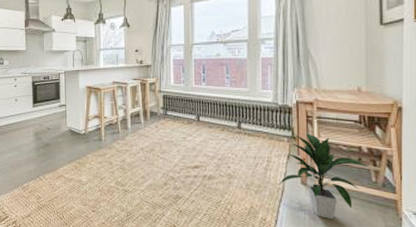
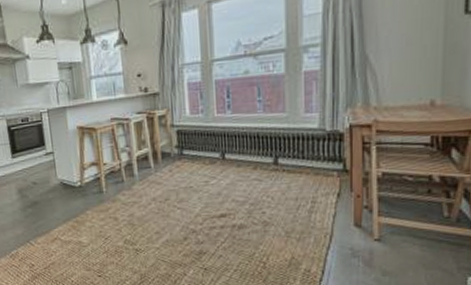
indoor plant: present [278,133,371,220] -> none [325,164,443,265]

